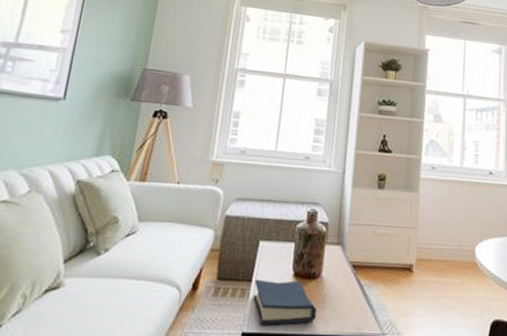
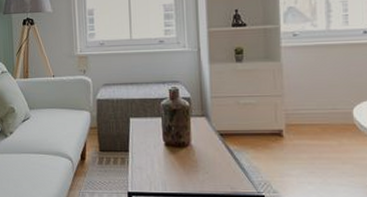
hardback book: present [253,279,317,325] -> none [131,149,192,186]

